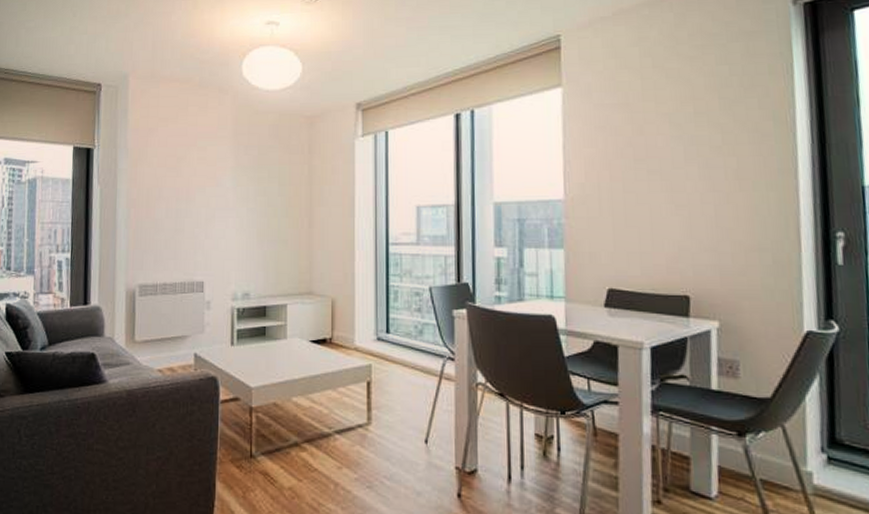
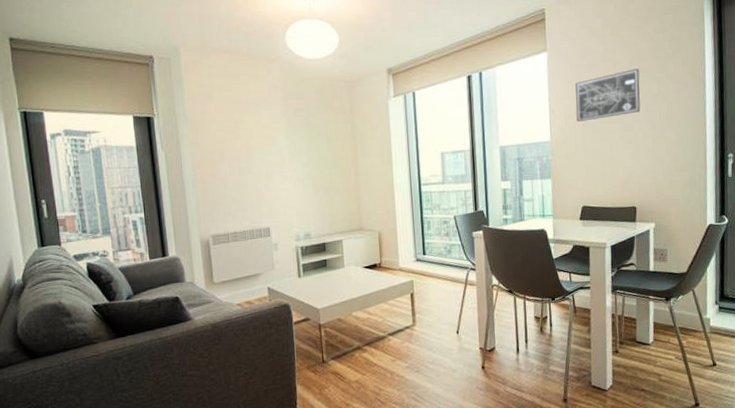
wall art: none [600,110,696,176] -> present [575,68,641,122]

